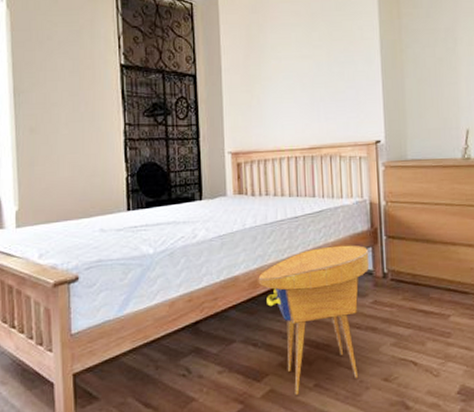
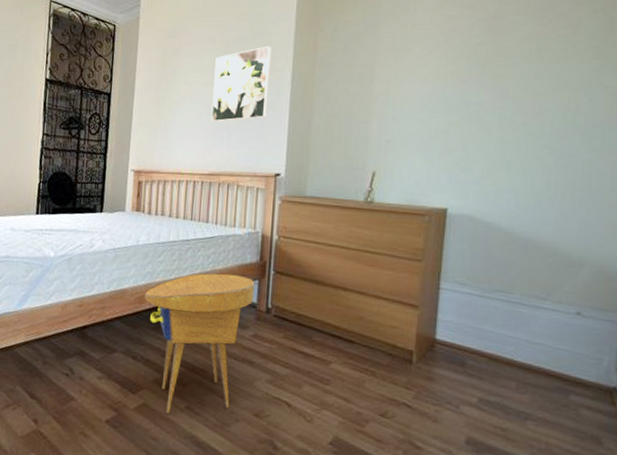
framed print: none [303,16,361,95] -> present [211,46,272,122]

